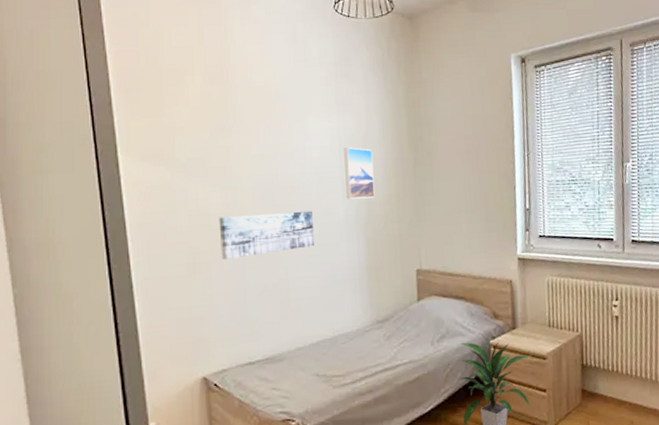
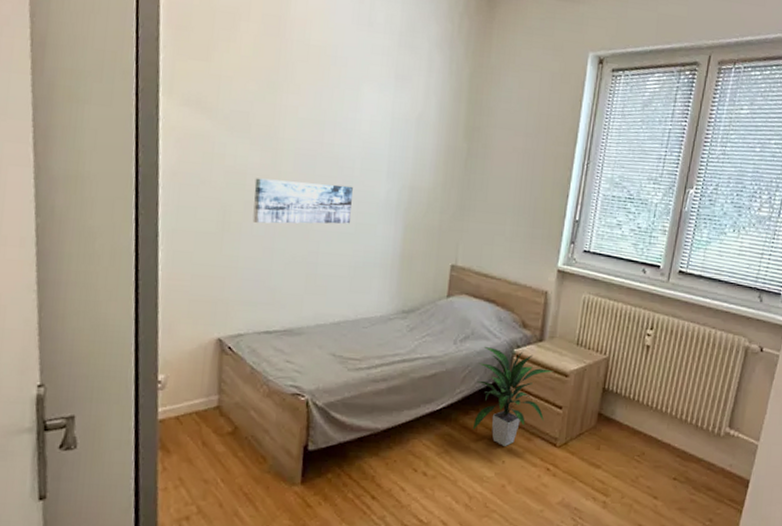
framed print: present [344,147,375,199] -> none [391,125,425,184]

